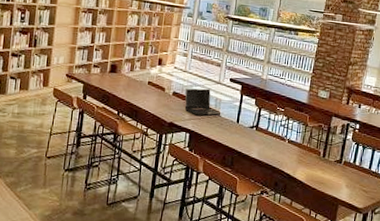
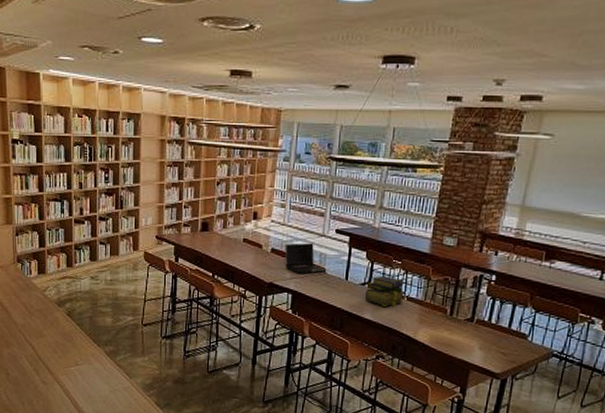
stack of books: none [252,120,286,148] -> present [364,276,405,307]

